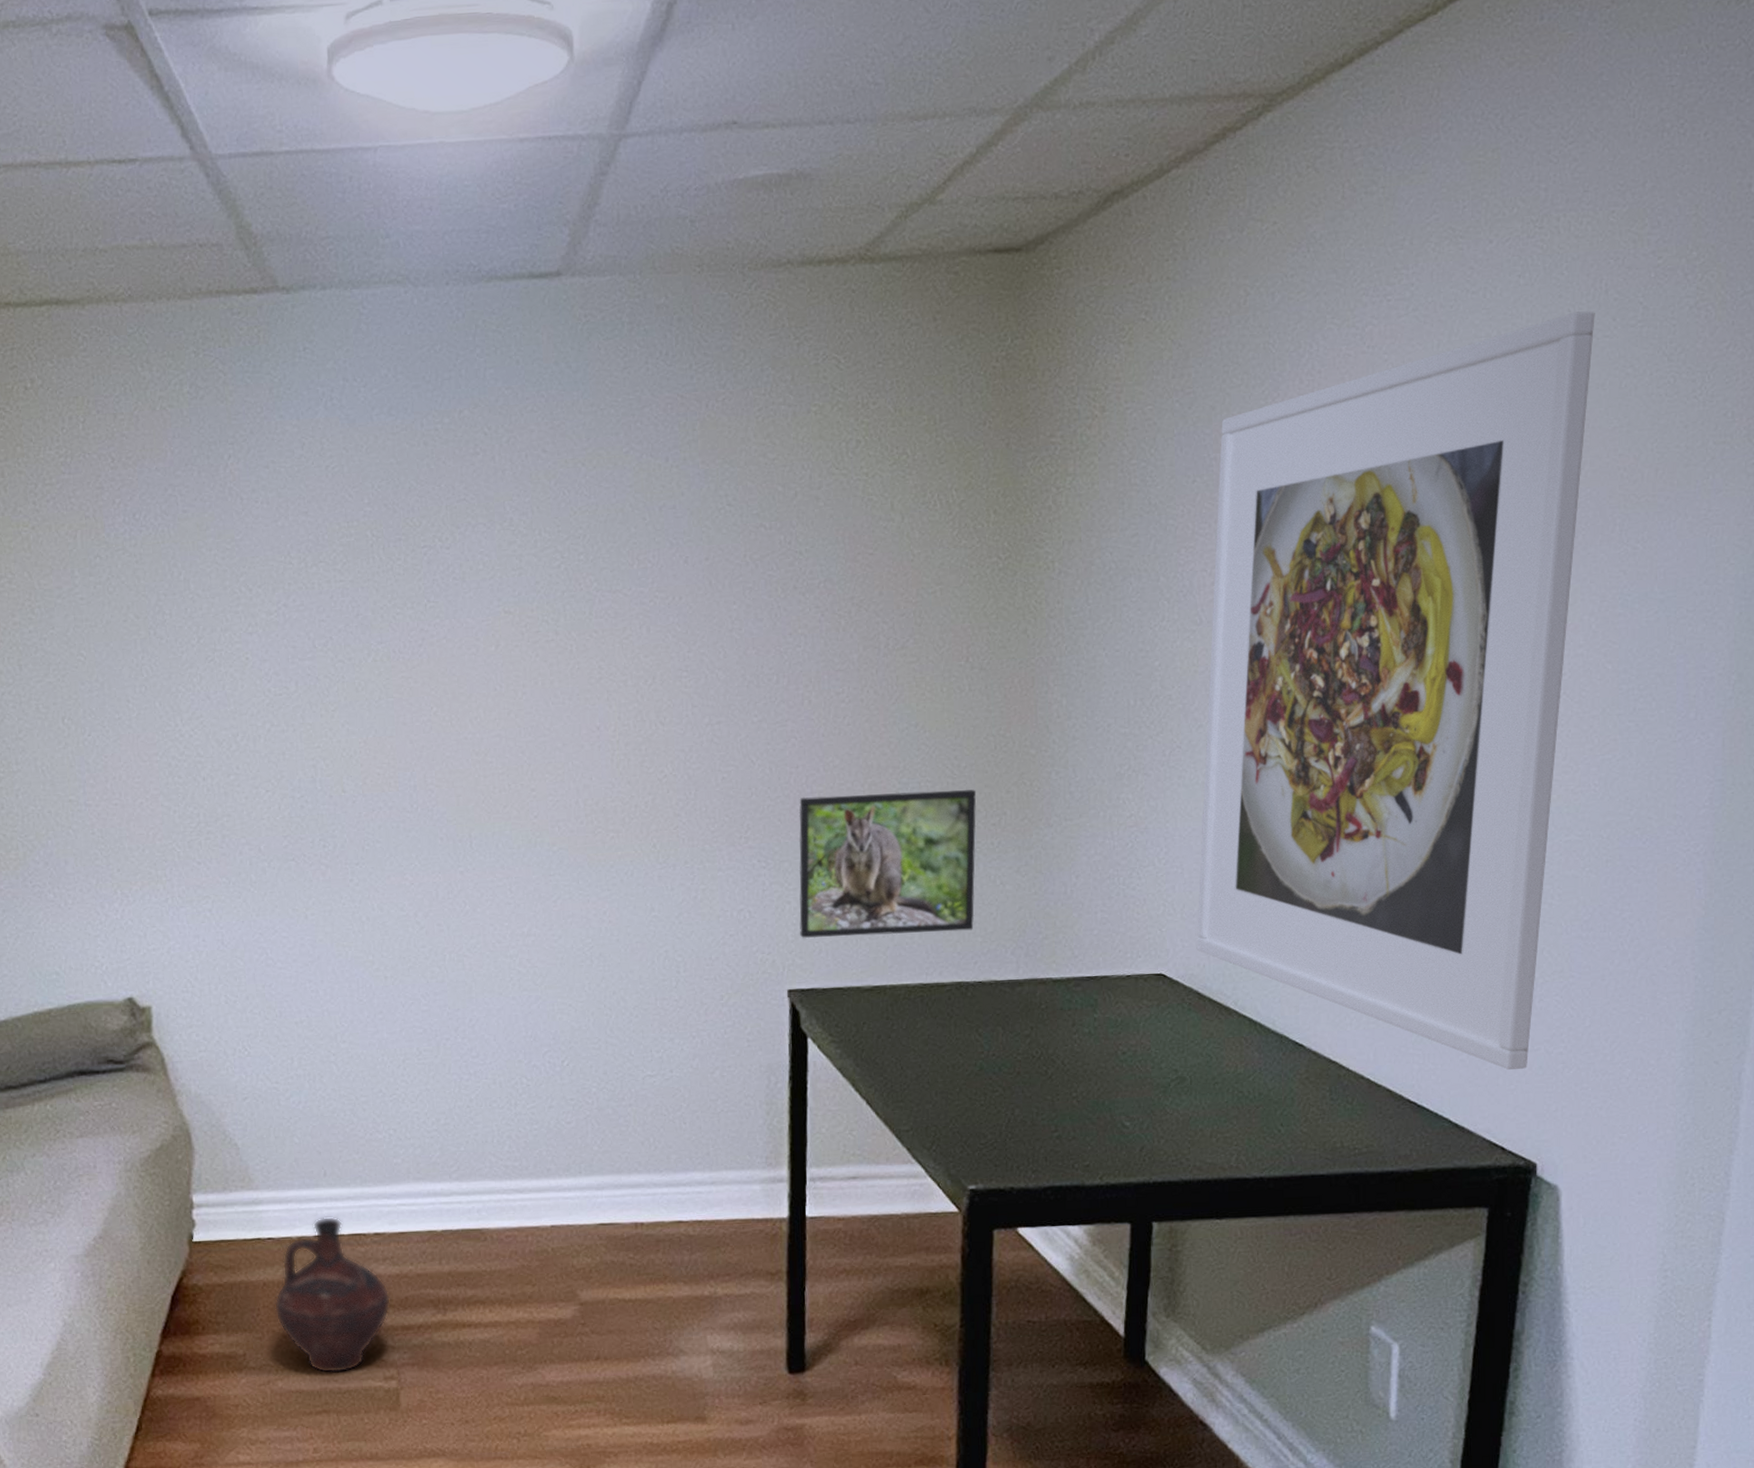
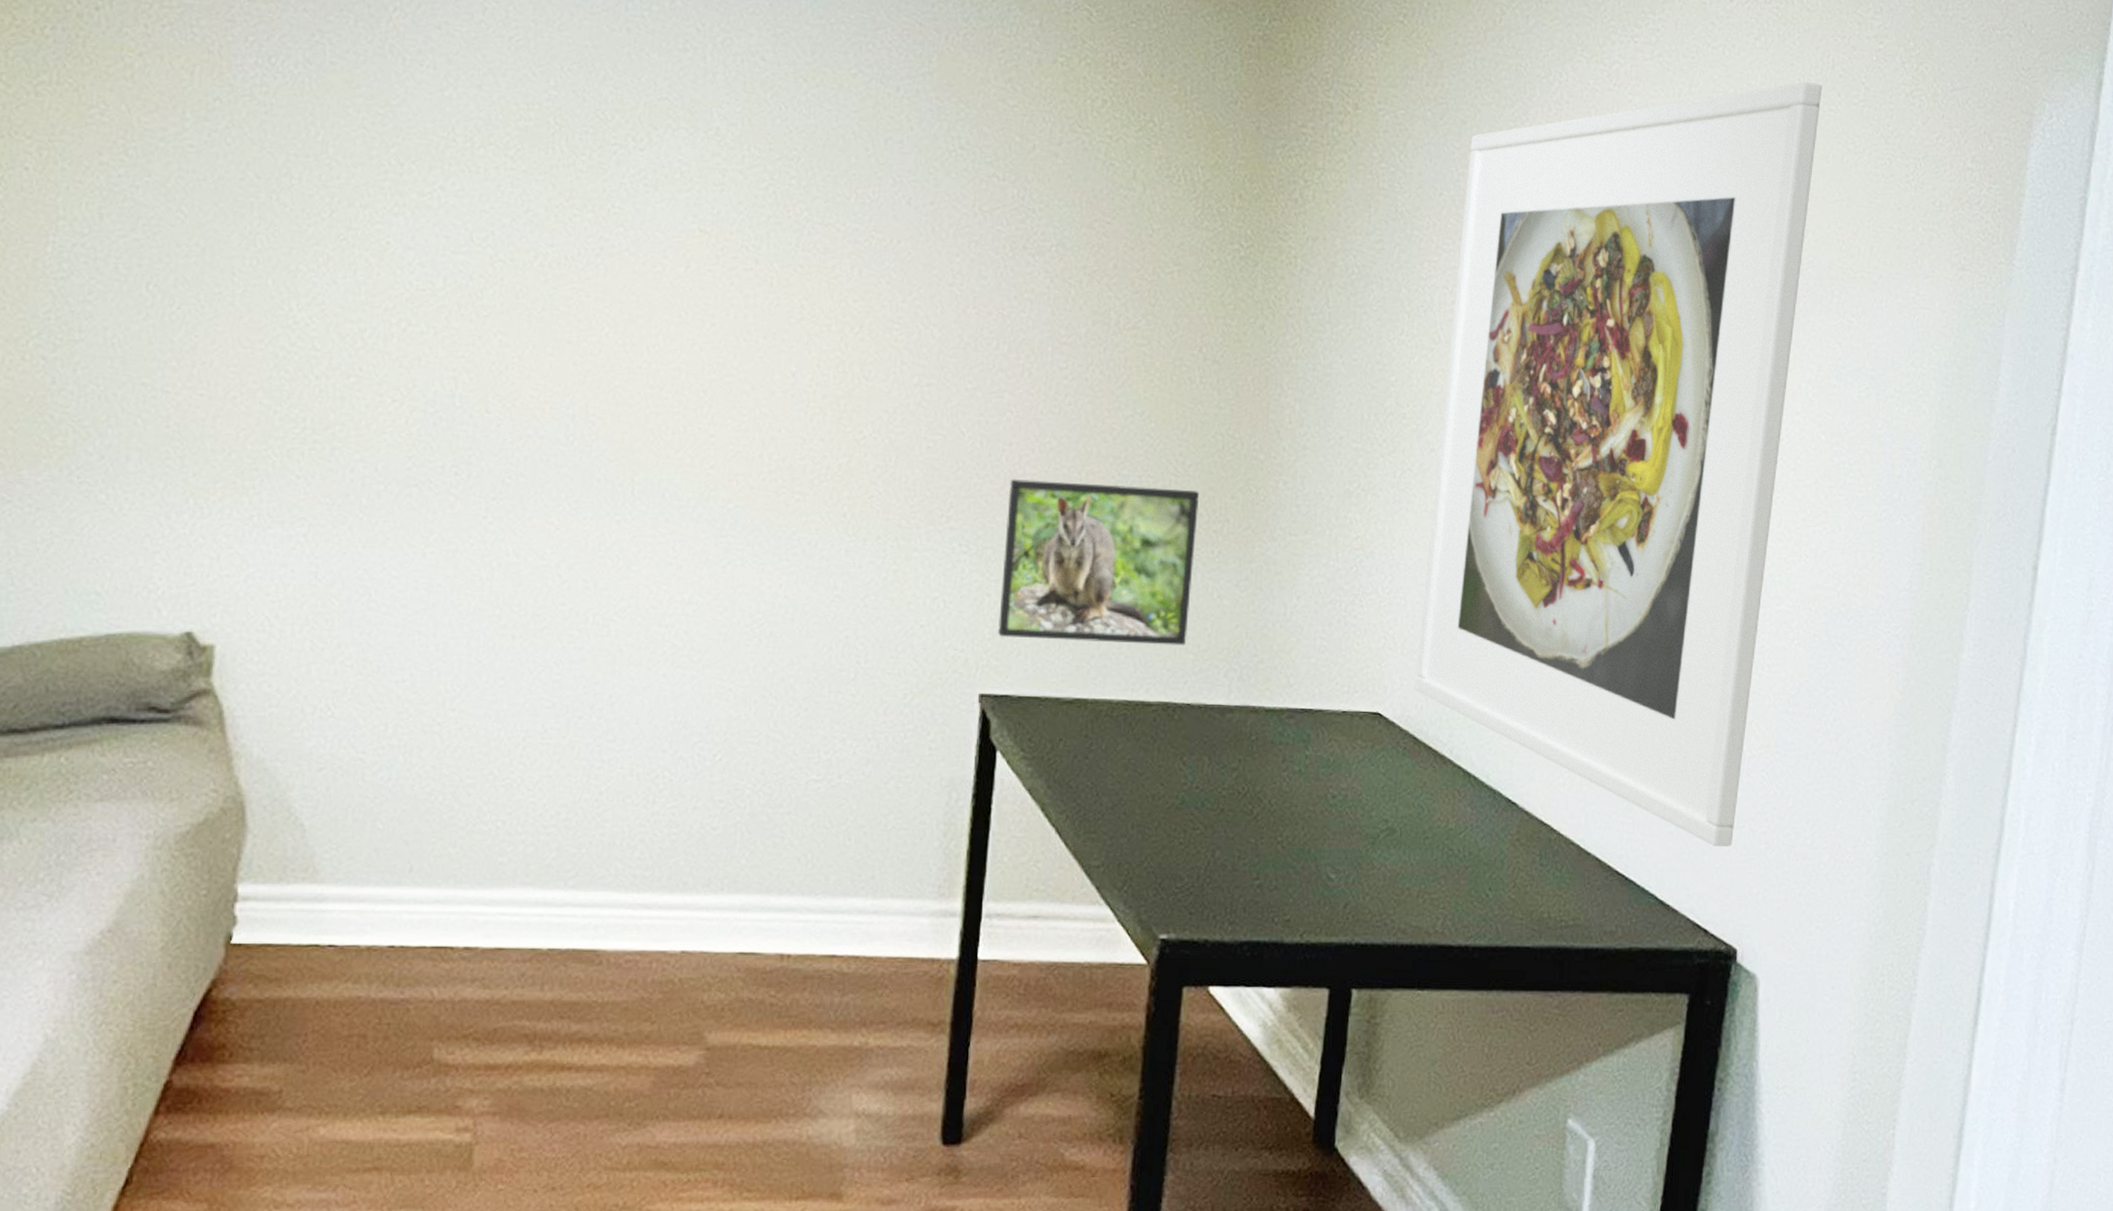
ceramic jug: present [274,1216,391,1373] -> none [326,922,476,1120]

